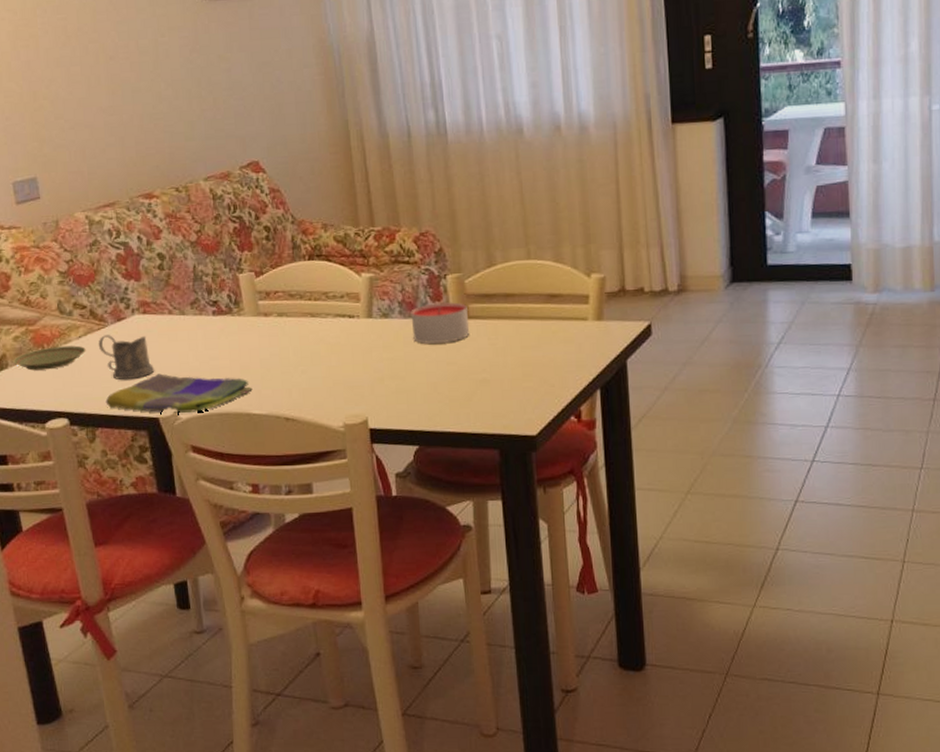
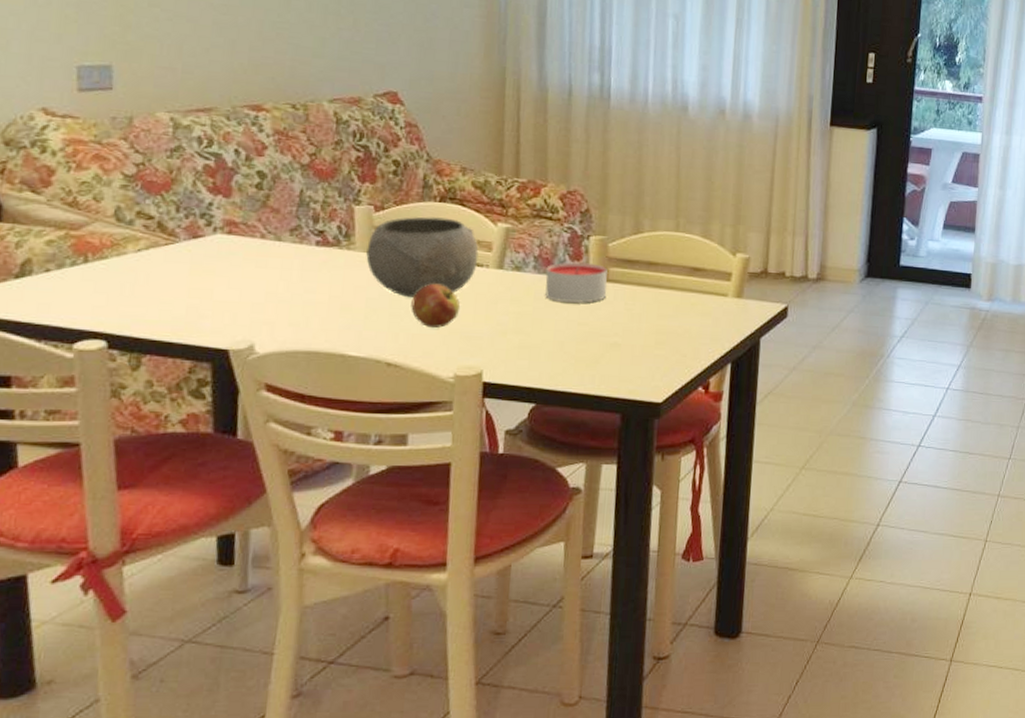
plate: present [12,345,86,371] -> none [39,257,145,283]
tea glass holder: present [98,335,155,381] -> none [162,252,233,305]
dish towel: present [105,373,253,413] -> none [161,301,352,348]
bowl: none [254,275,349,354] -> present [366,217,479,297]
apple: none [298,338,340,382] -> present [411,283,460,329]

